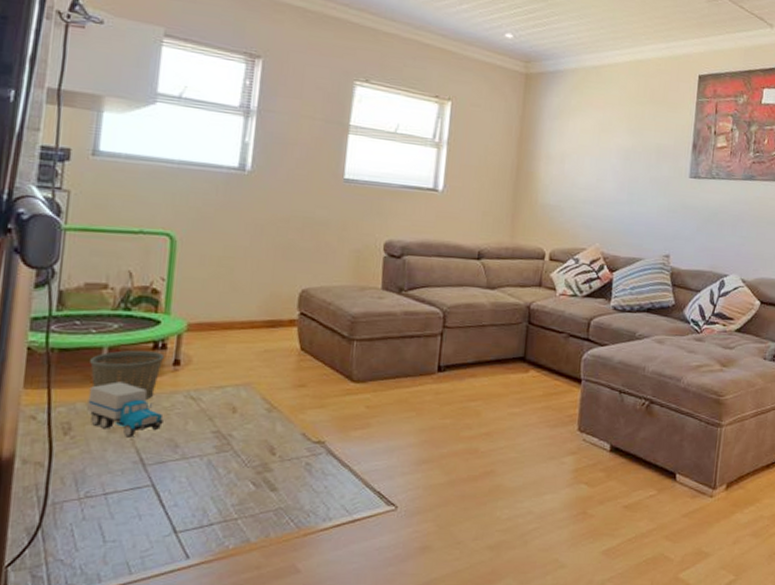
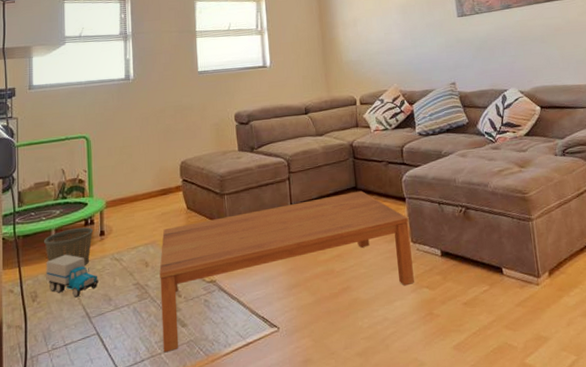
coffee table: none [241,362,581,519] -> present [159,190,414,353]

